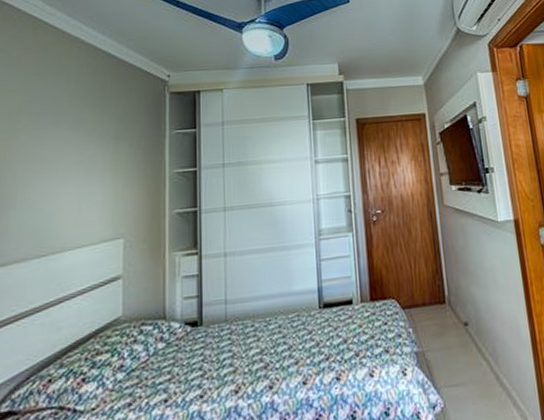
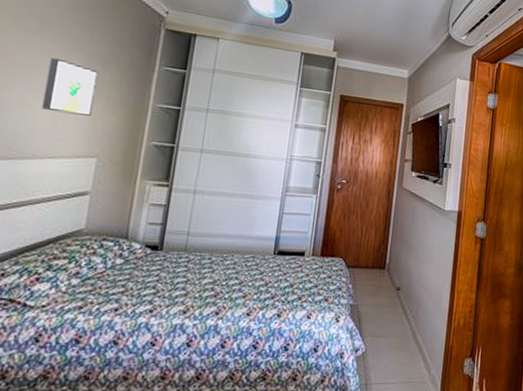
wall art: none [65,145,113,199] -> present [41,57,98,116]

